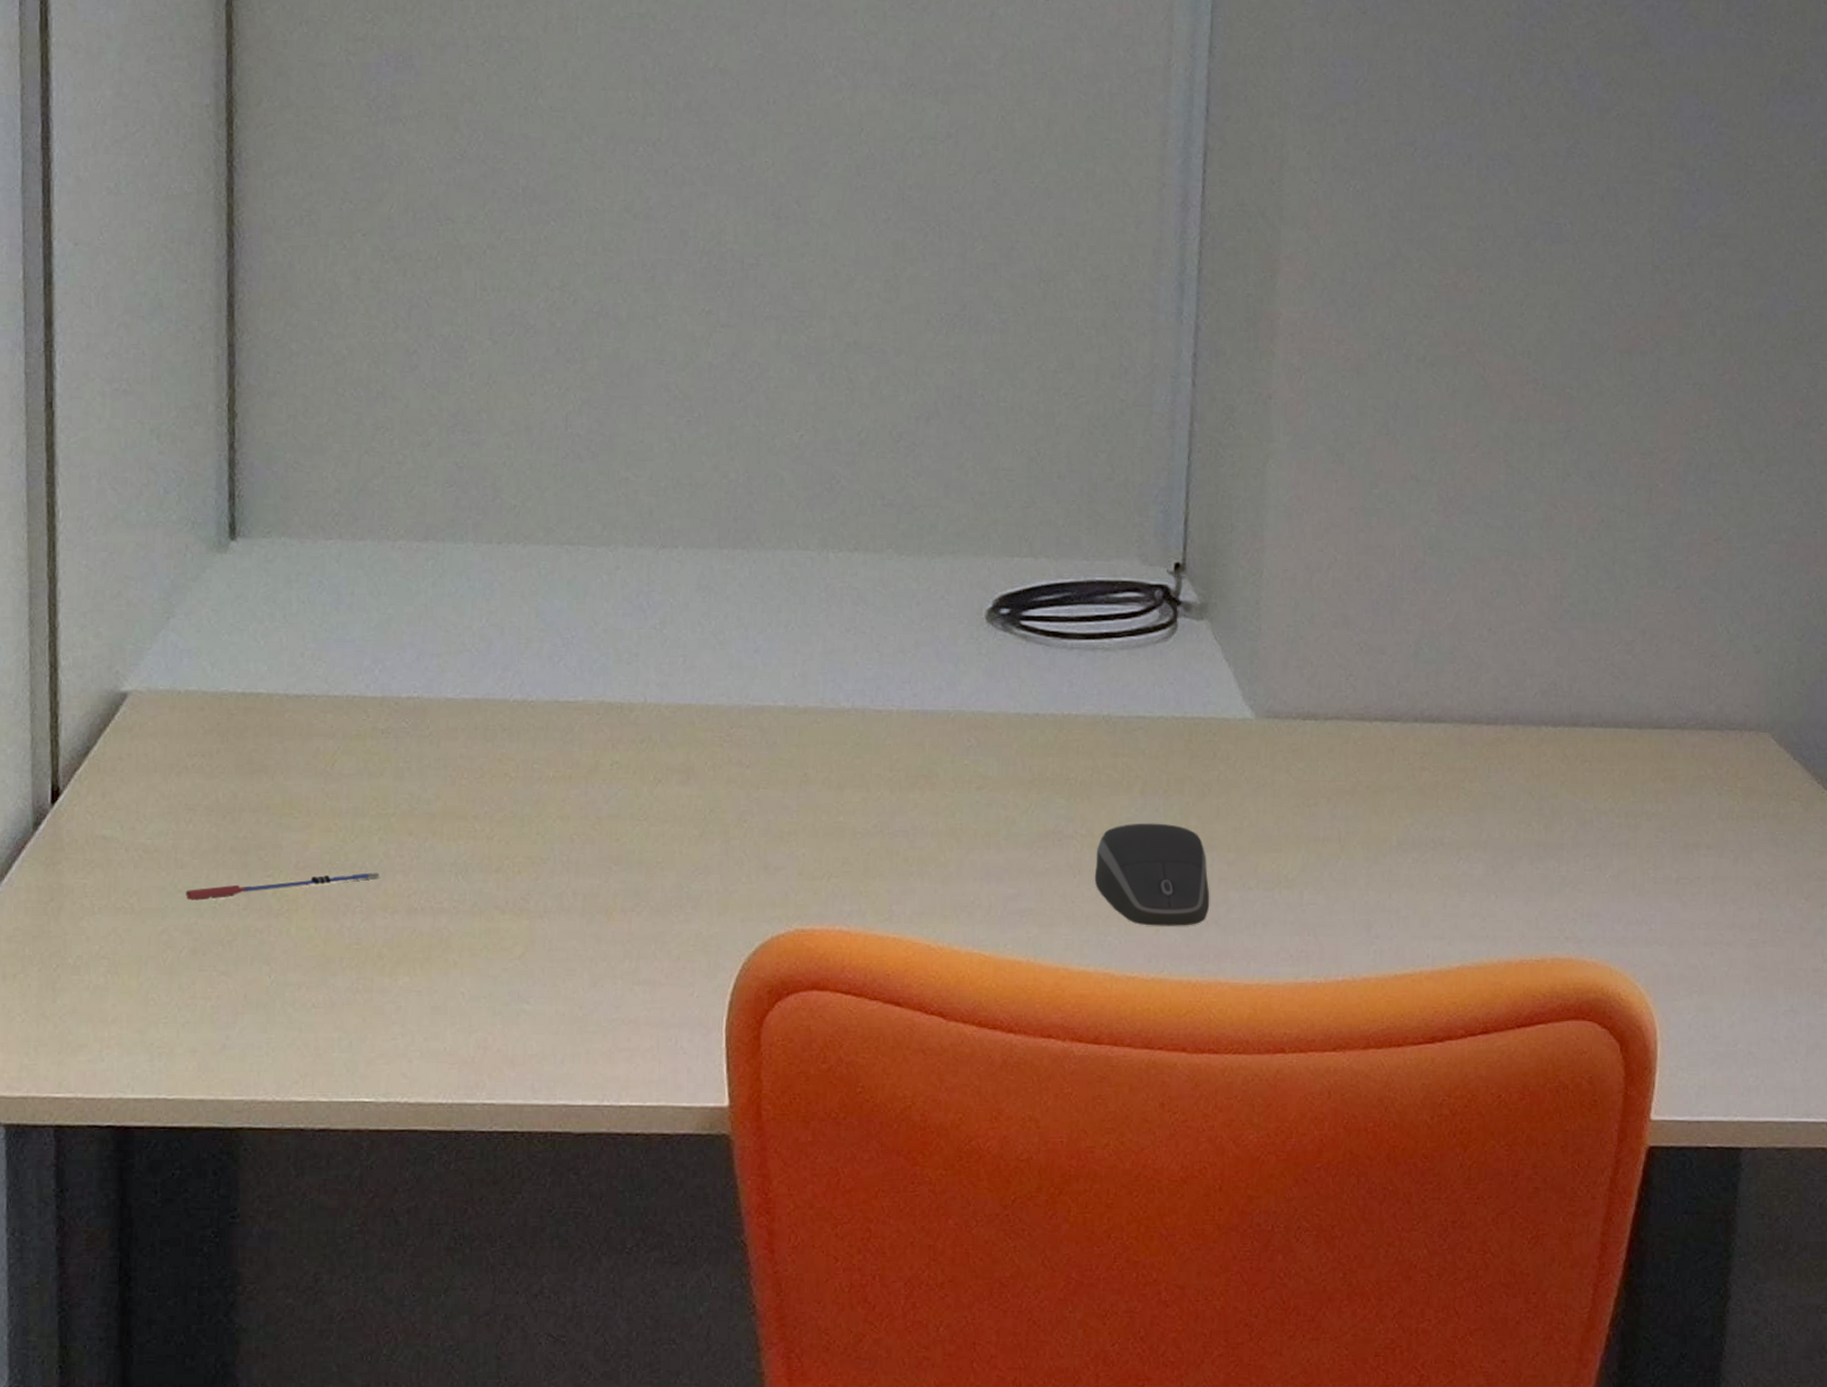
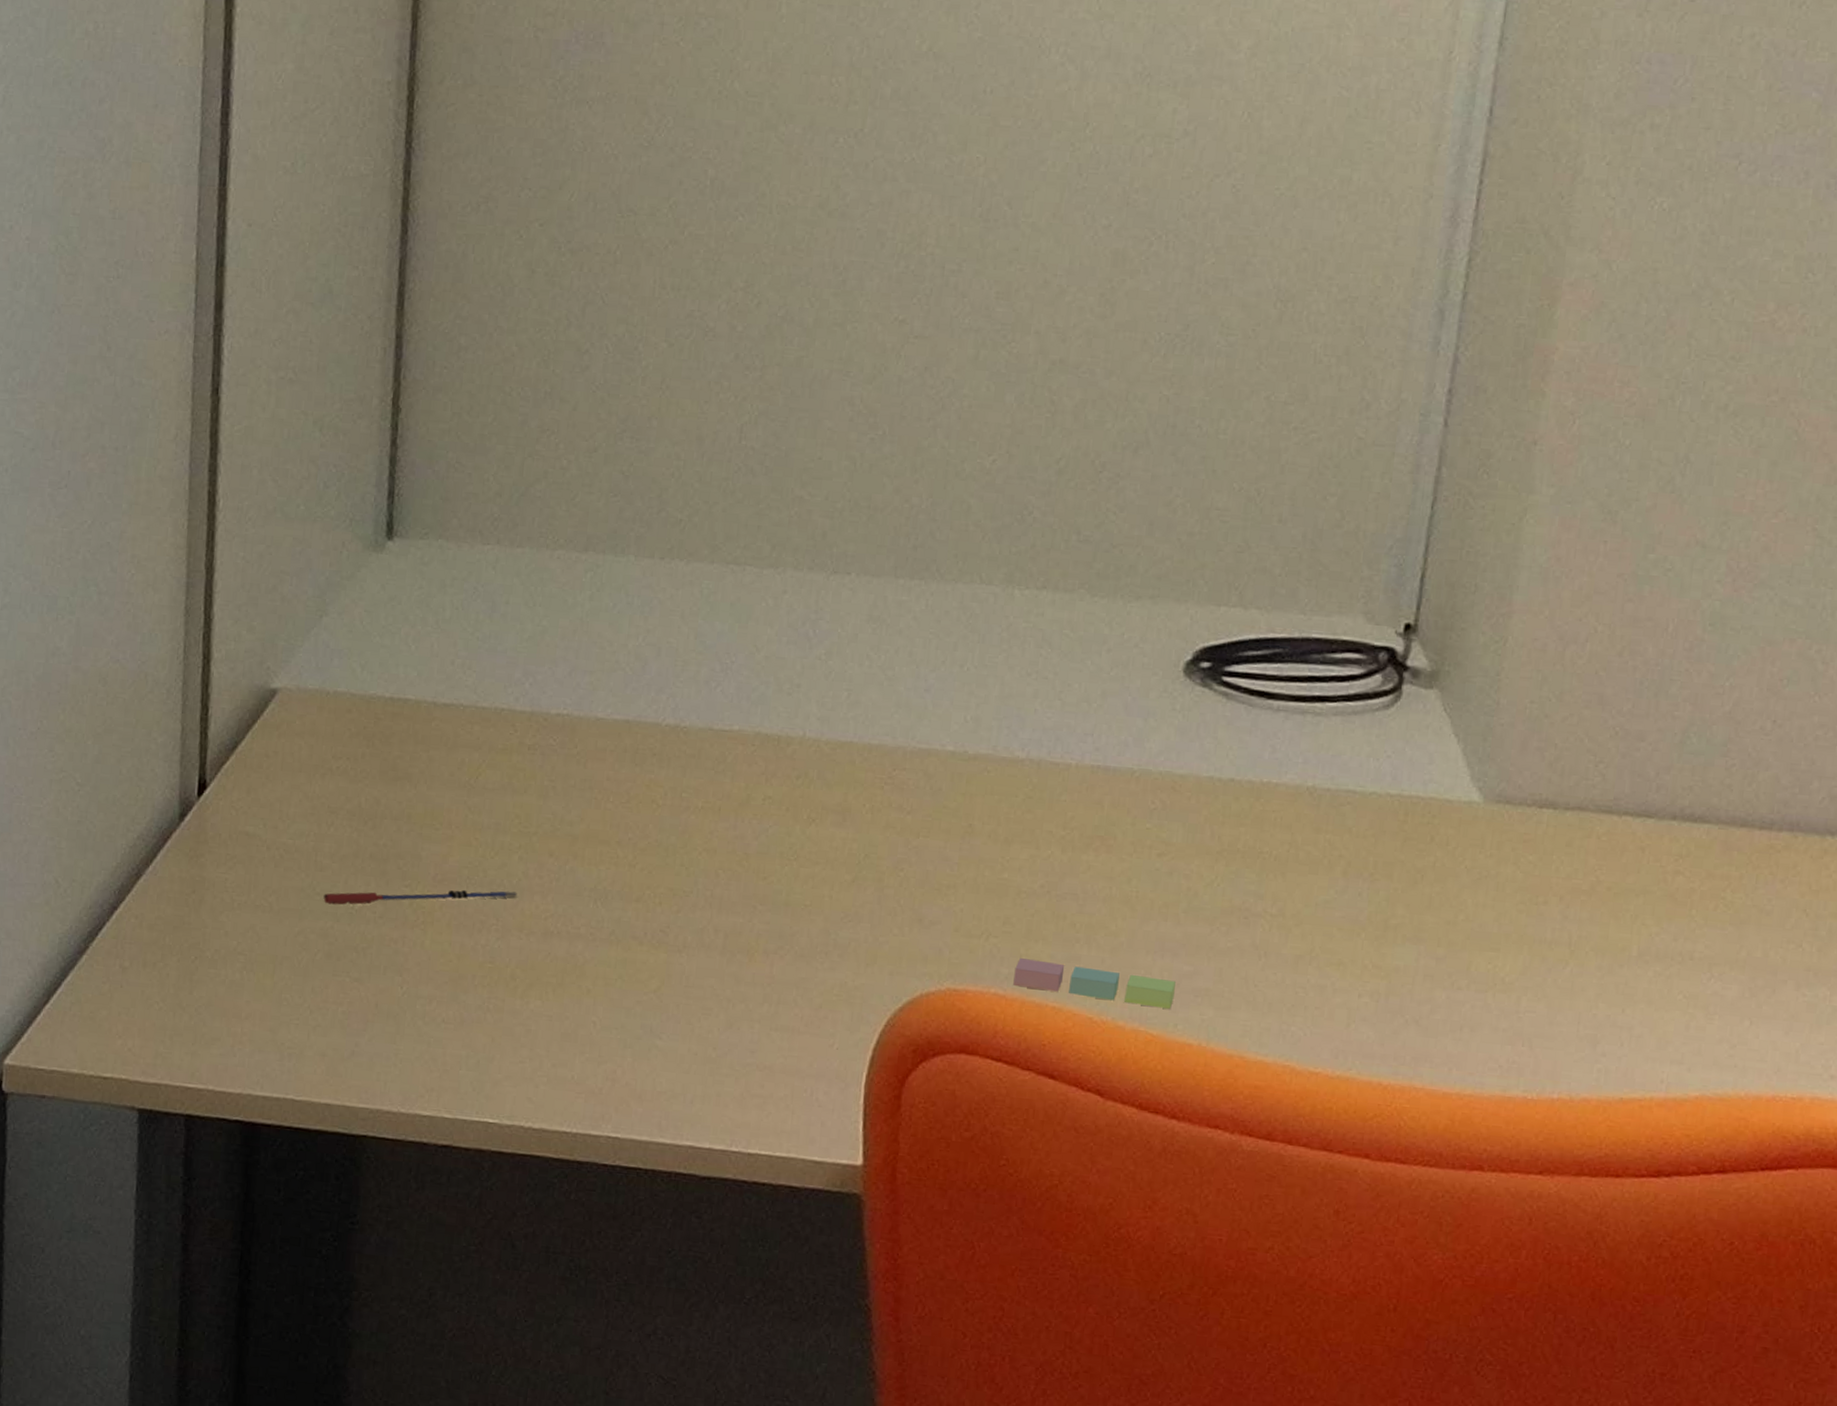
sticky notes: none [856,895,1002,930] -> present [1013,958,1176,1009]
computer mouse: present [1094,823,1210,926] -> none [1281,906,1413,1023]

